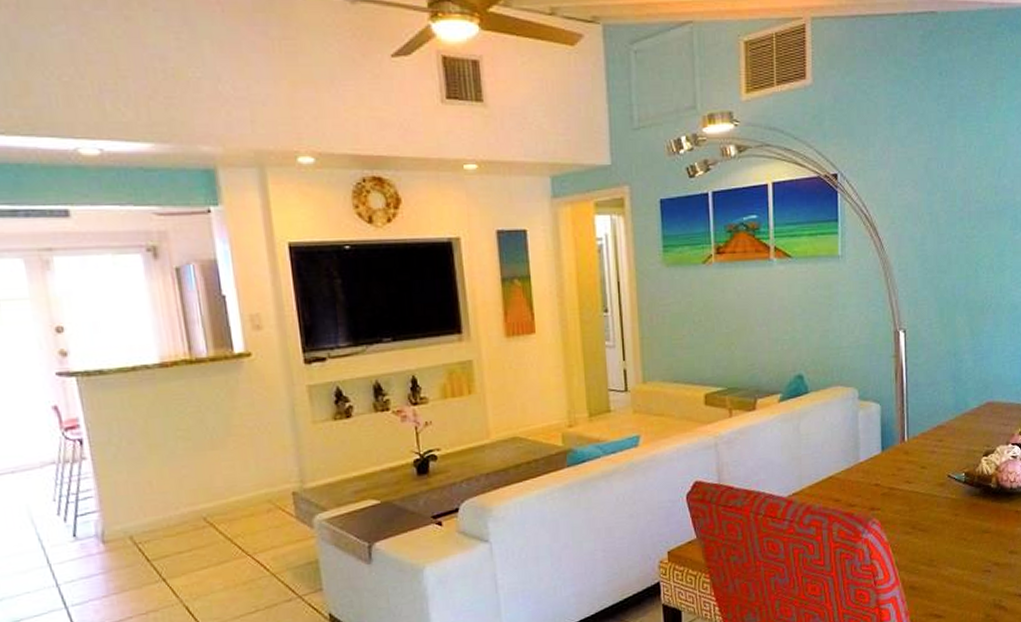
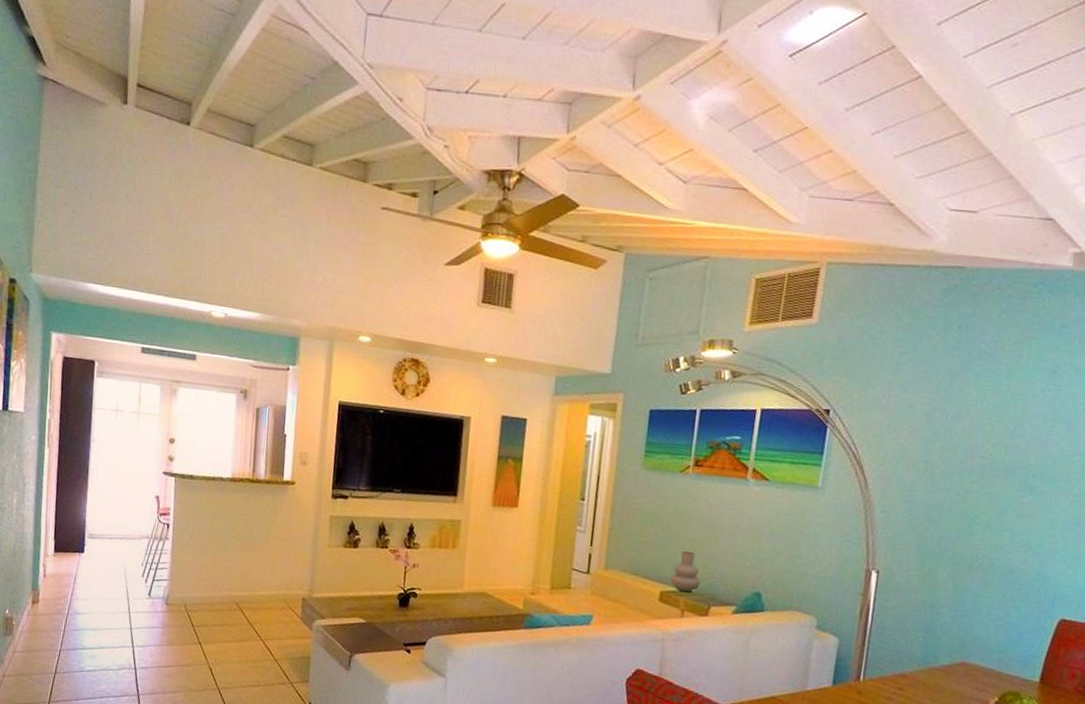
vase: none [712,345,743,390] -> present [670,550,701,593]

